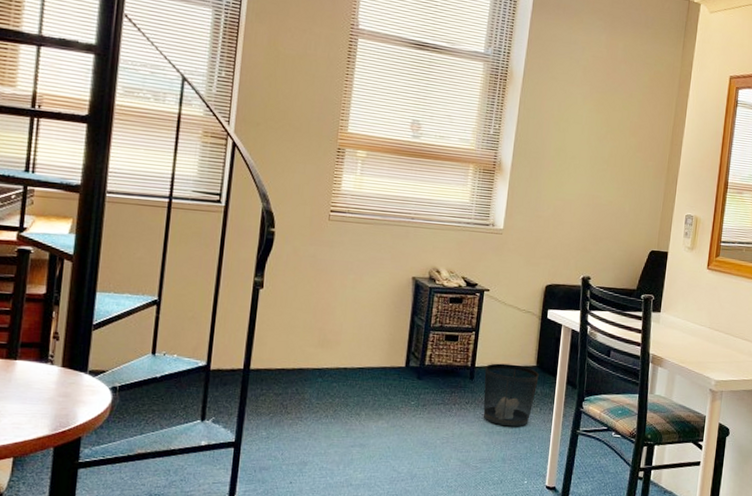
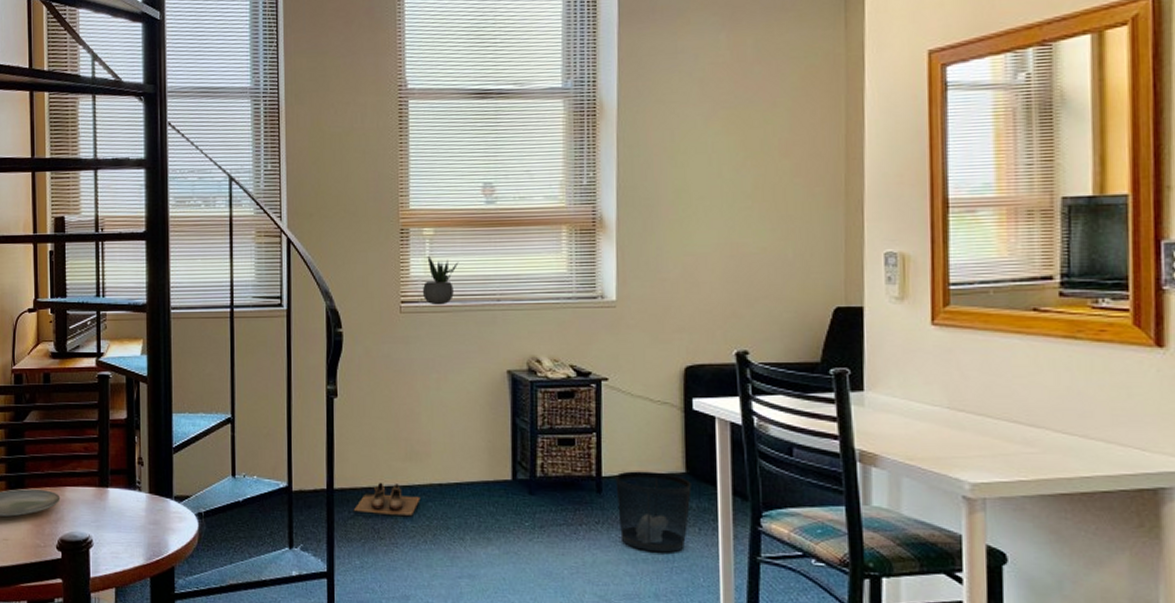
shoe: none [265,364,327,395] -> present [353,482,420,517]
potted plant: none [349,174,384,218] -> present [422,255,459,306]

